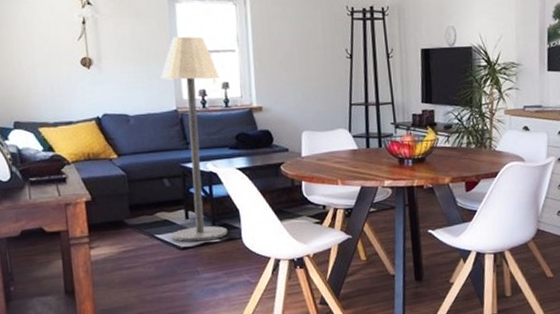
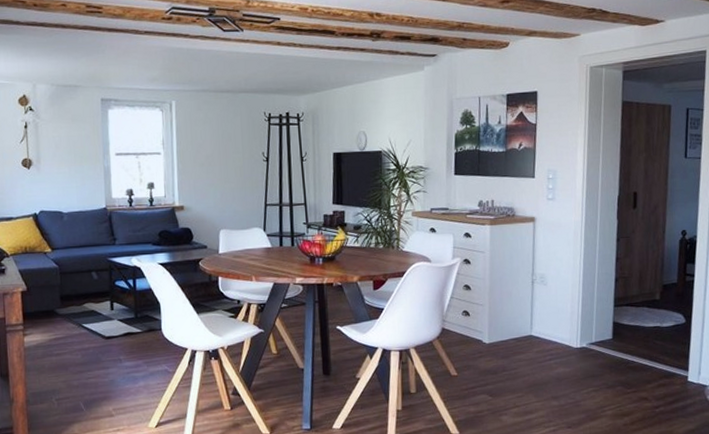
floor lamp: present [161,36,228,242] -> none [93,140,149,332]

